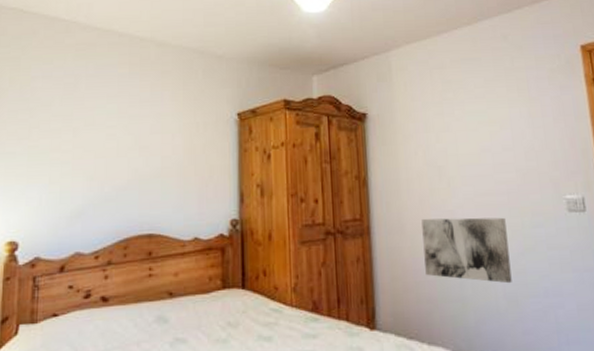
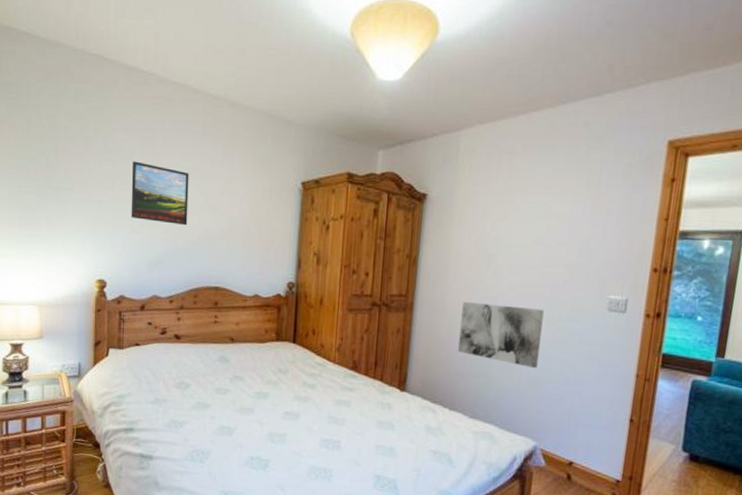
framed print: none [49,108,116,171] -> present [131,161,189,226]

